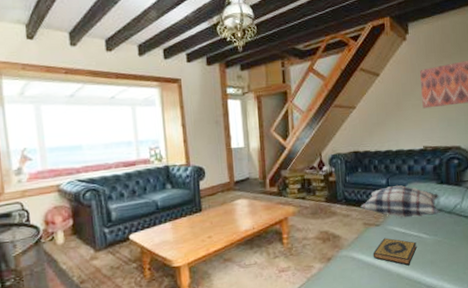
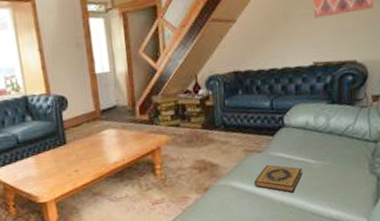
cushion: present [360,185,440,218] -> none [240,107,330,143]

